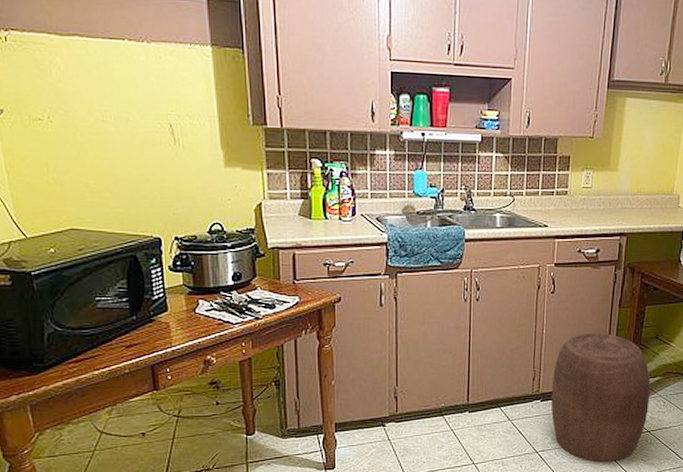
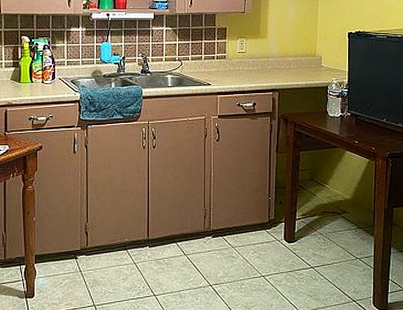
stool: present [551,332,651,462] -> none [221,175,310,296]

